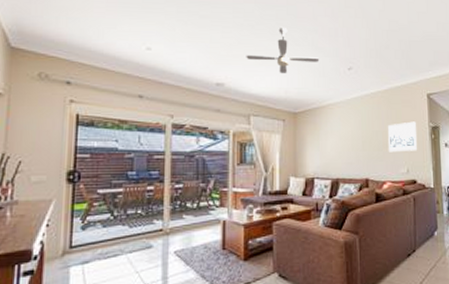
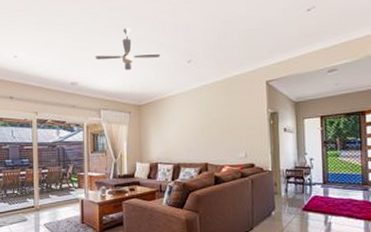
wall art: present [387,121,418,152] -> none [225,108,256,139]

